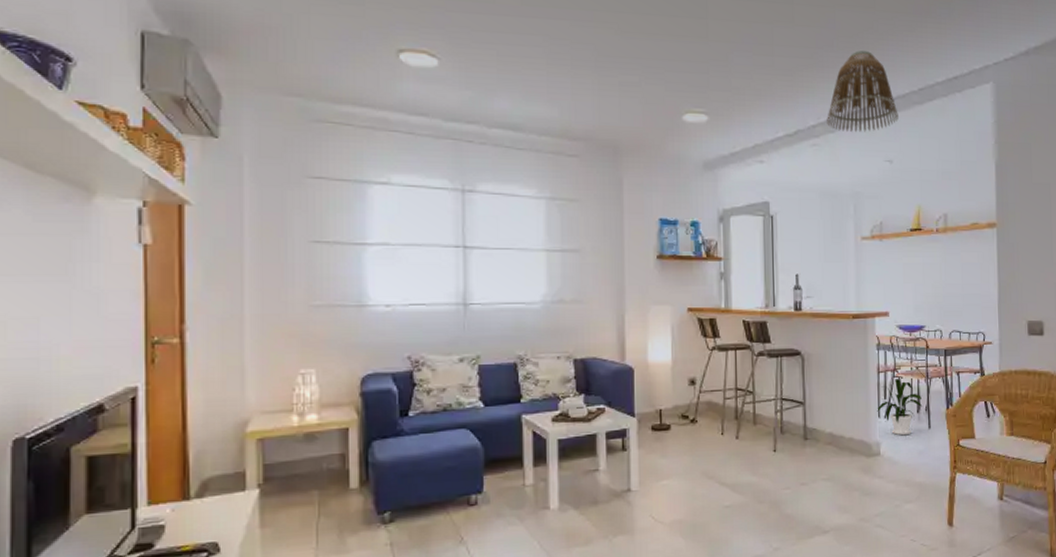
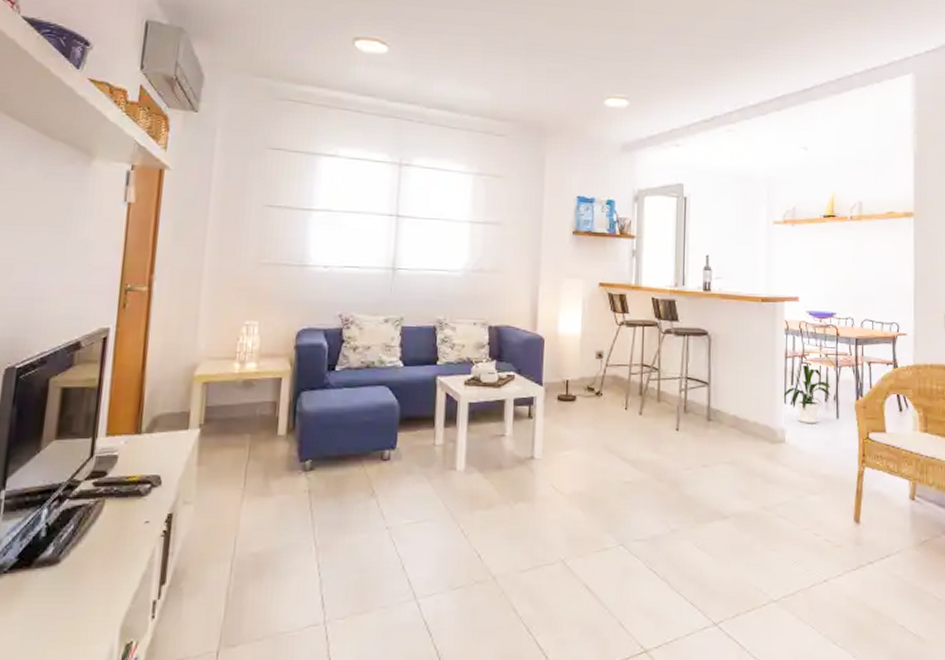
lamp shade: present [827,50,899,132] -> none [743,41,815,119]

